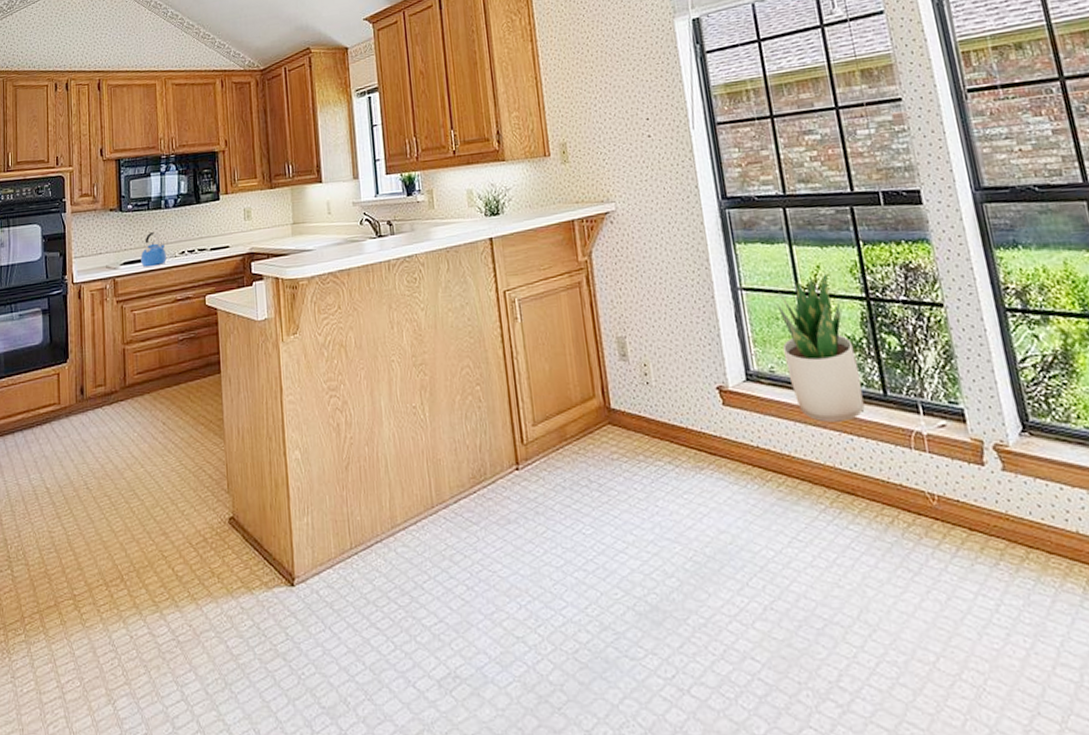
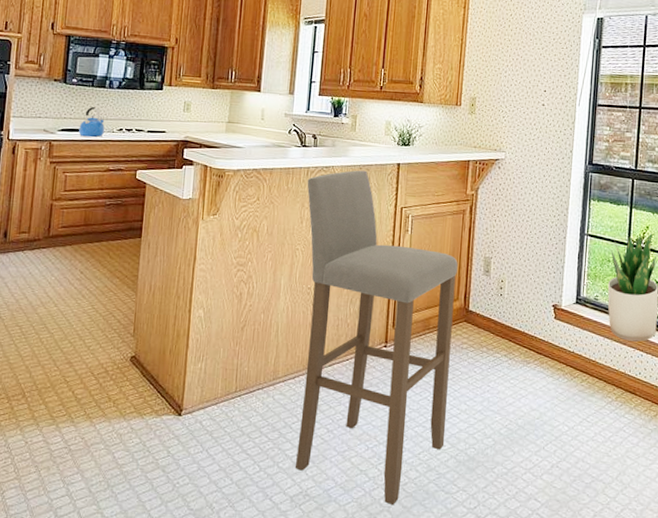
bar stool: none [390,253,616,681] -> present [295,170,458,504]

